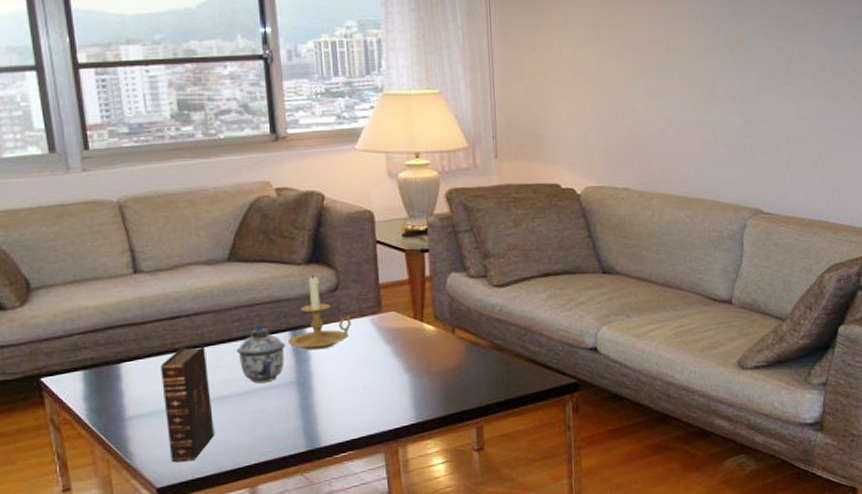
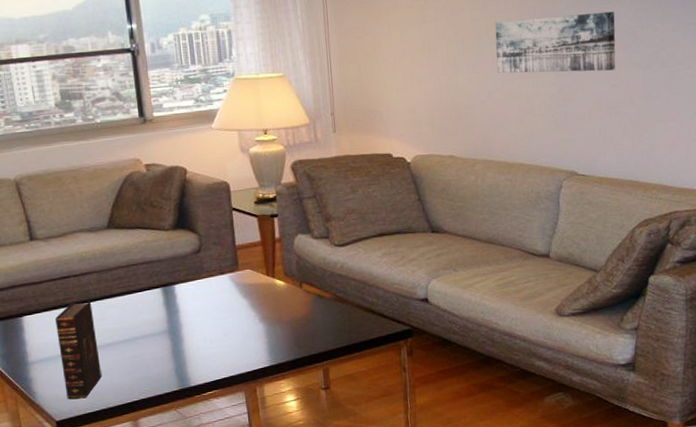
lidded jar: present [236,323,286,384] -> none [117,281,159,333]
candle holder: present [287,274,352,350] -> none [159,238,213,304]
wall art: none [676,37,805,101] -> present [495,11,616,74]

